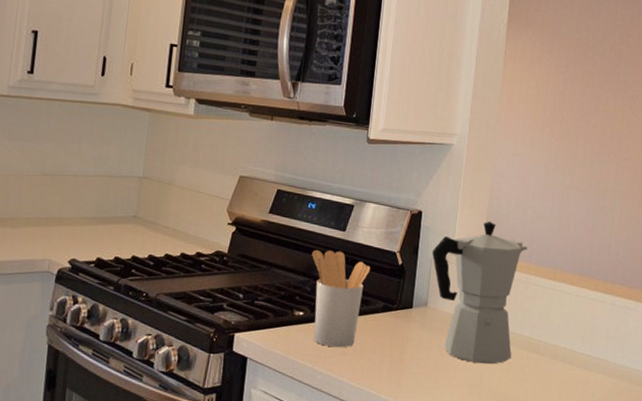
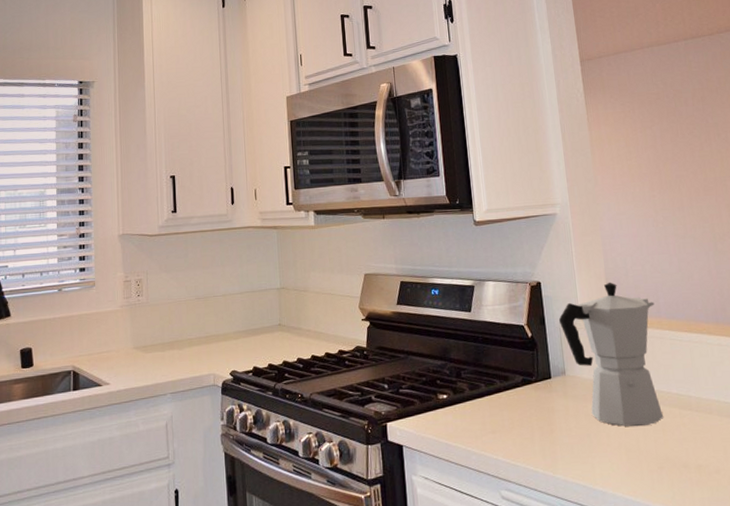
utensil holder: present [312,249,371,348] -> none [444,331,503,427]

